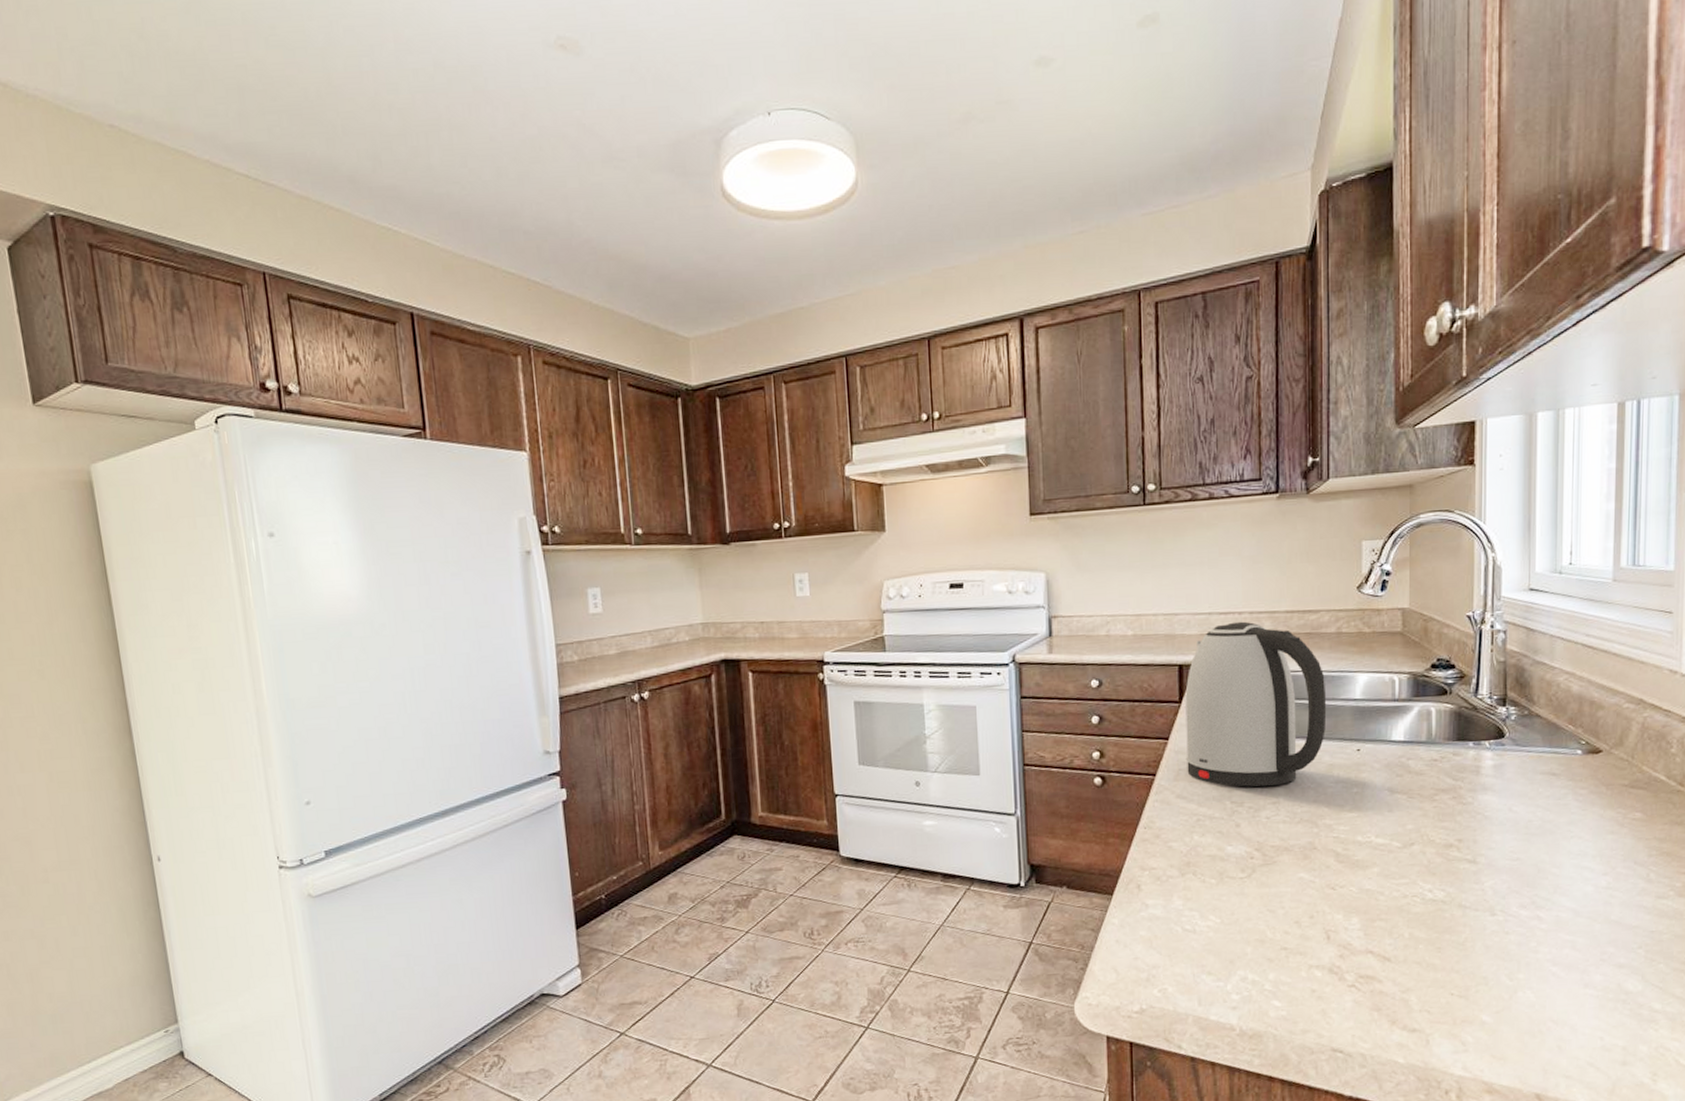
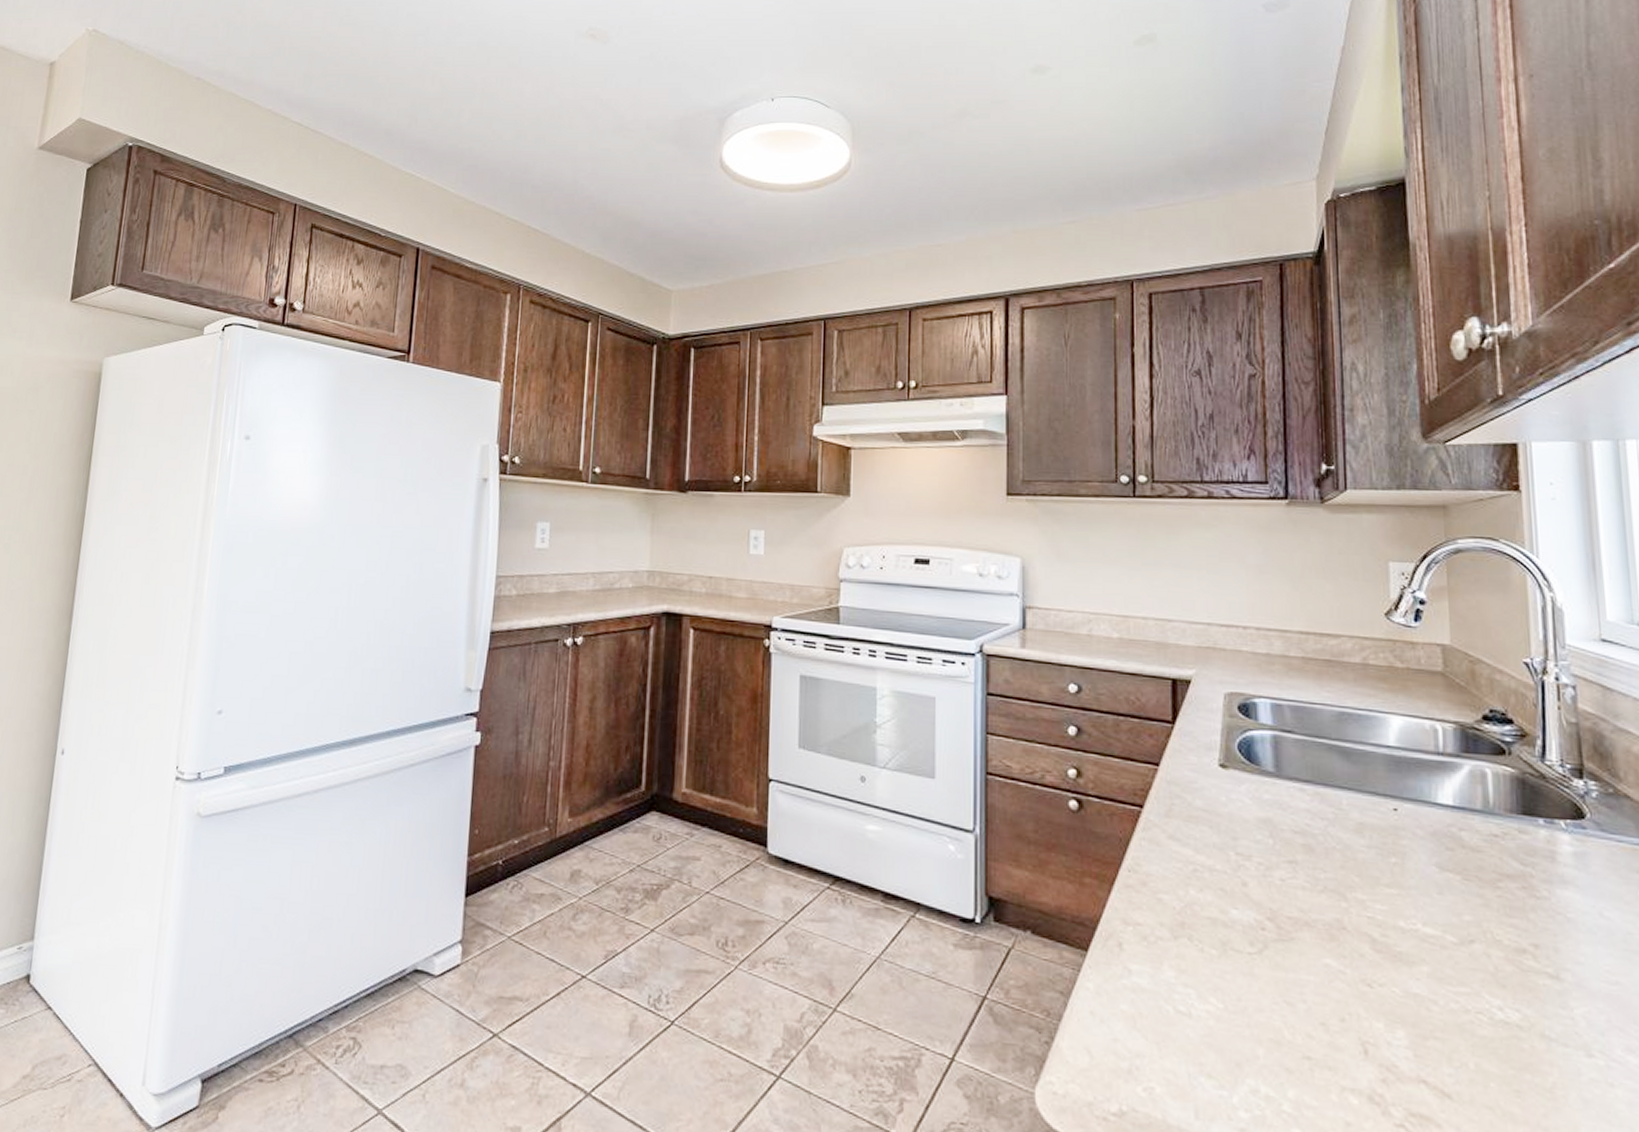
kettle: present [1185,621,1327,787] -> none [1179,637,1354,841]

